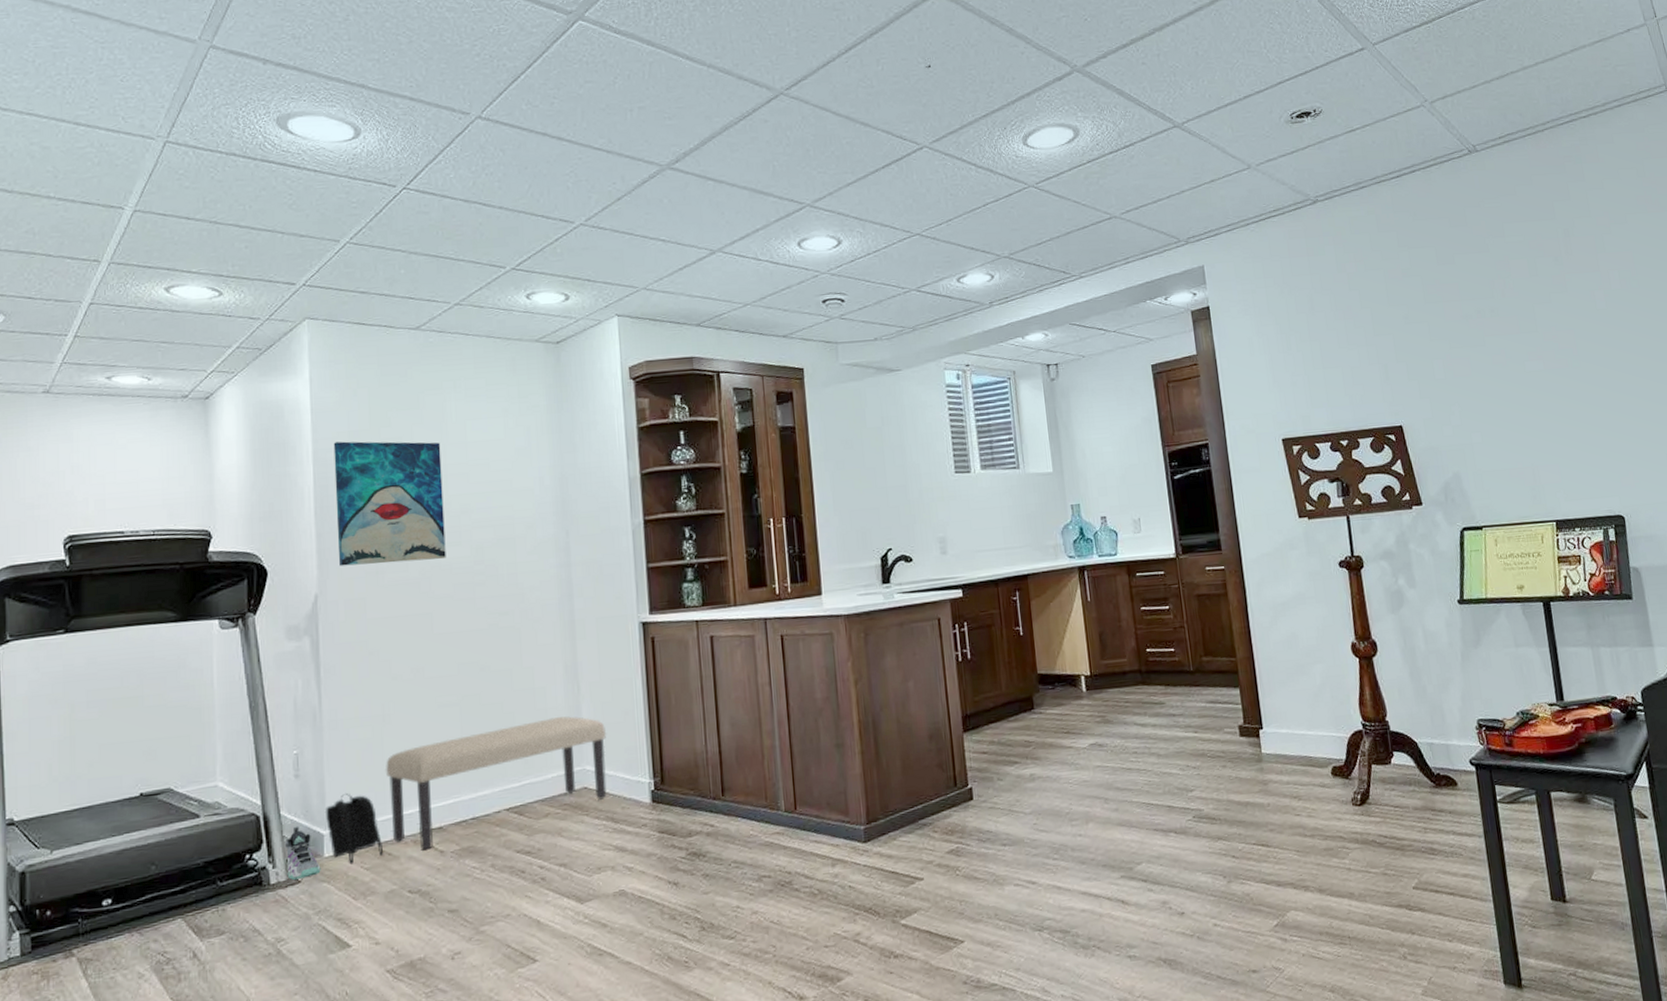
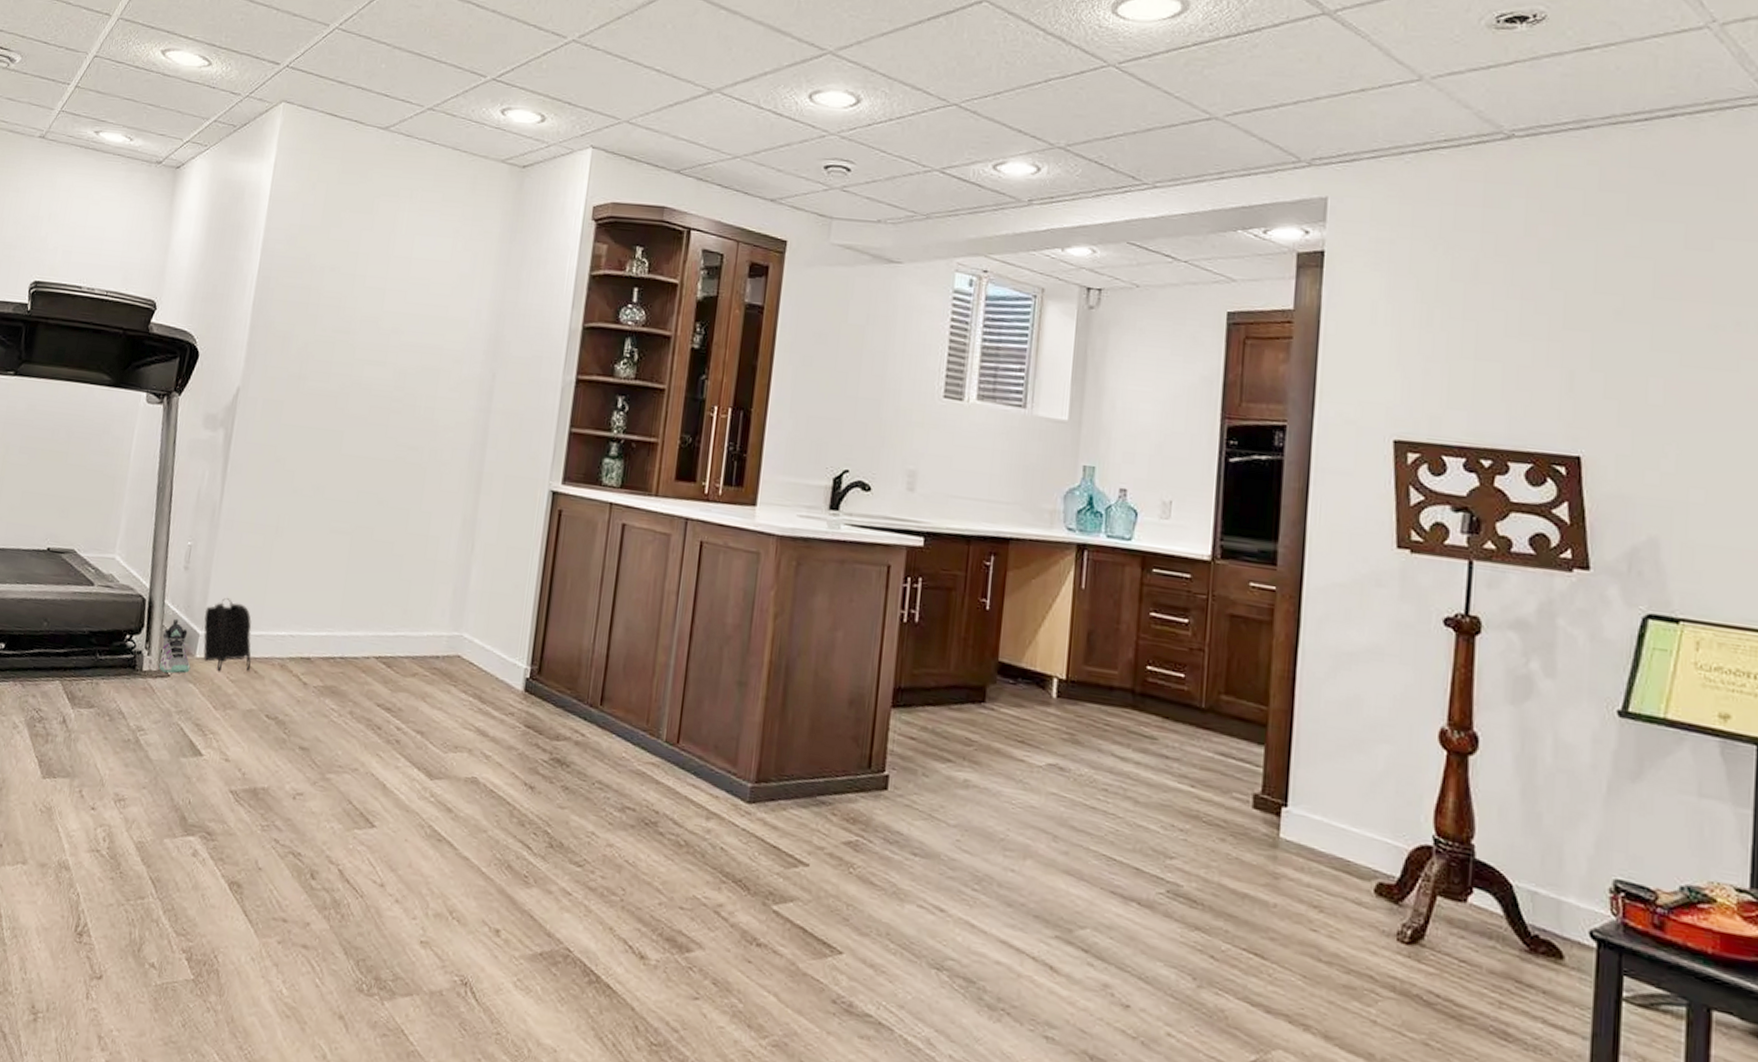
wall art: present [333,441,446,566] -> none [266,234,386,377]
bench: present [385,716,607,850] -> none [262,567,493,678]

